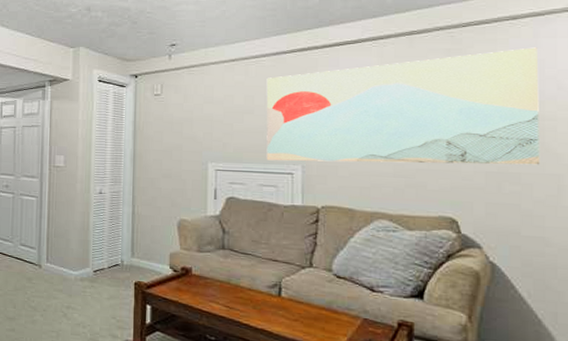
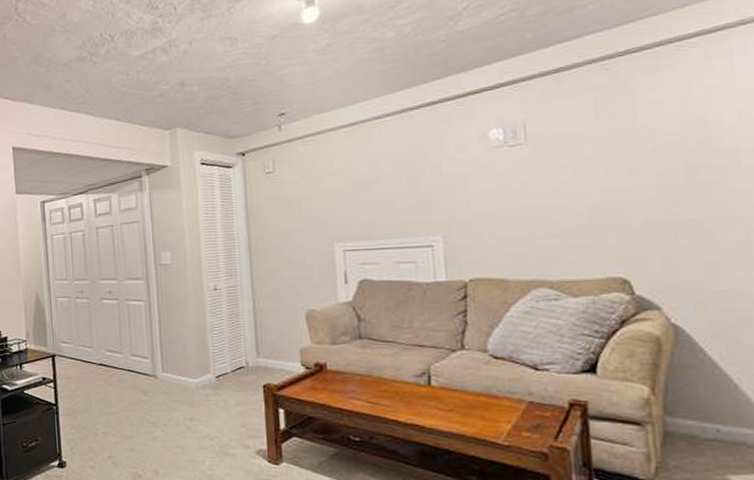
wall art: present [266,47,541,165] -> none [393,70,724,234]

